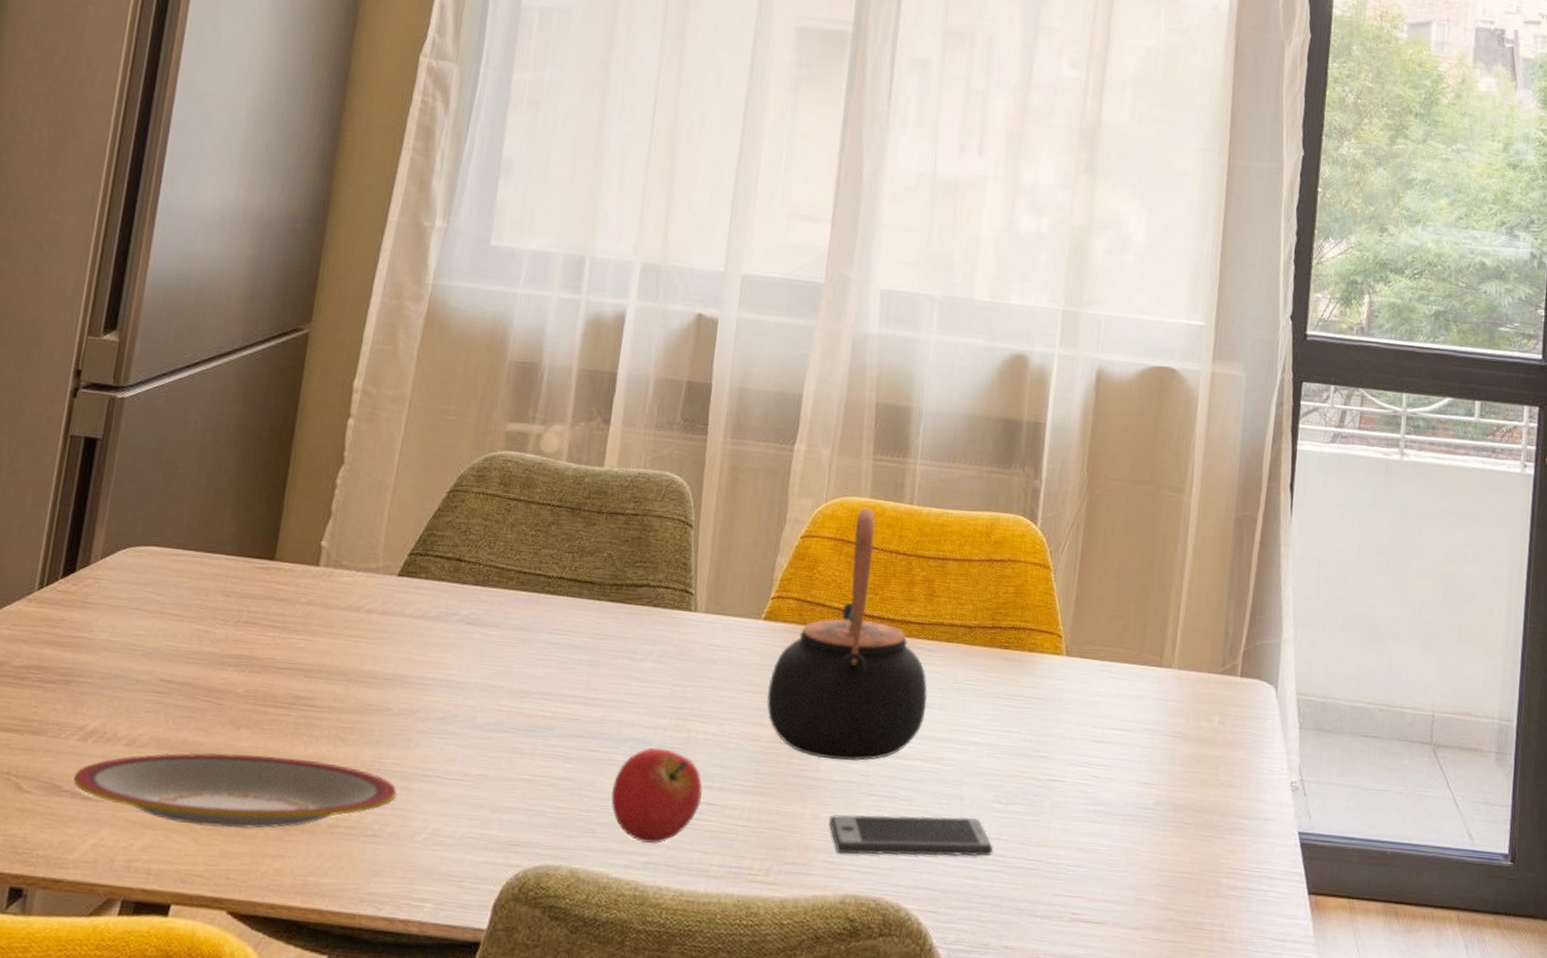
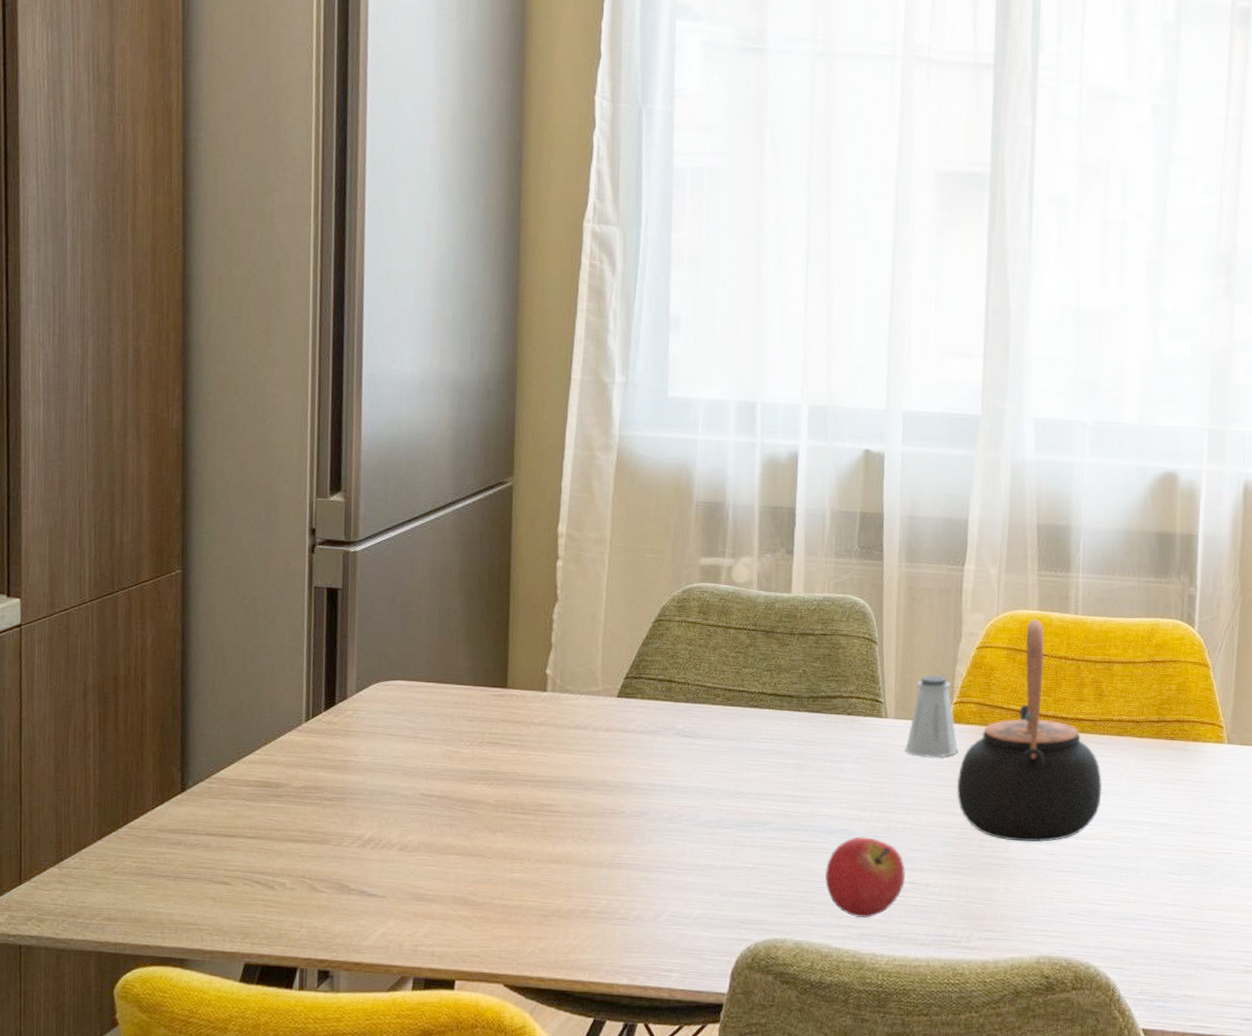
plate: present [73,752,397,829] -> none [358,854,637,916]
saltshaker: none [713,565,773,660] -> present [905,675,959,758]
smartphone: present [829,814,994,857] -> none [1020,886,1171,922]

